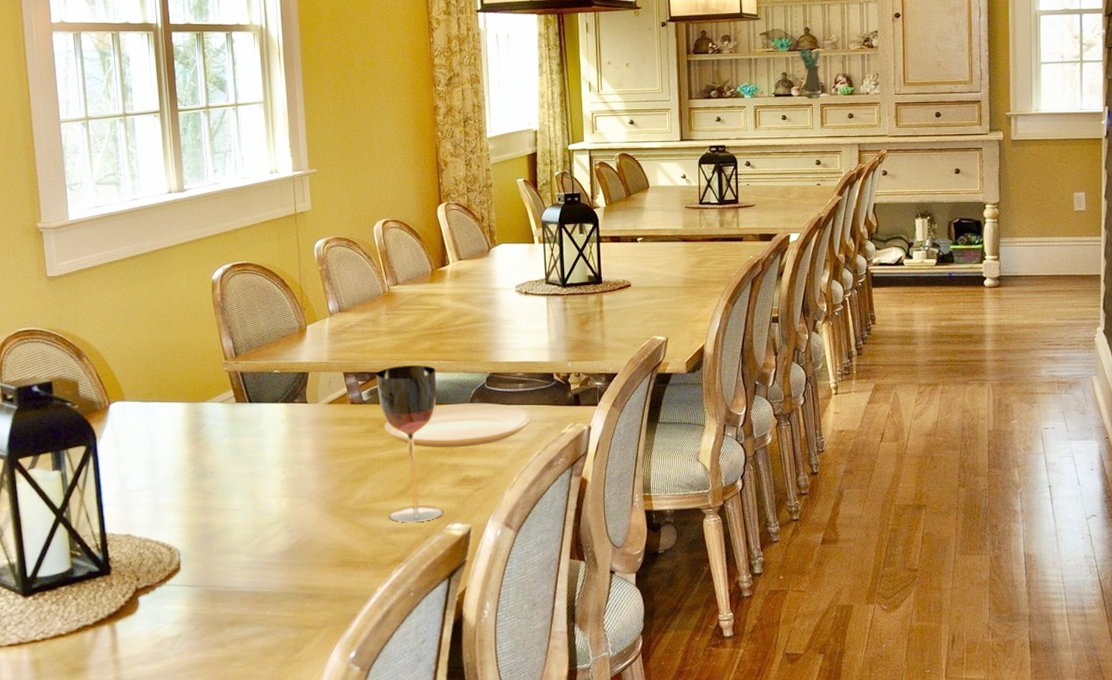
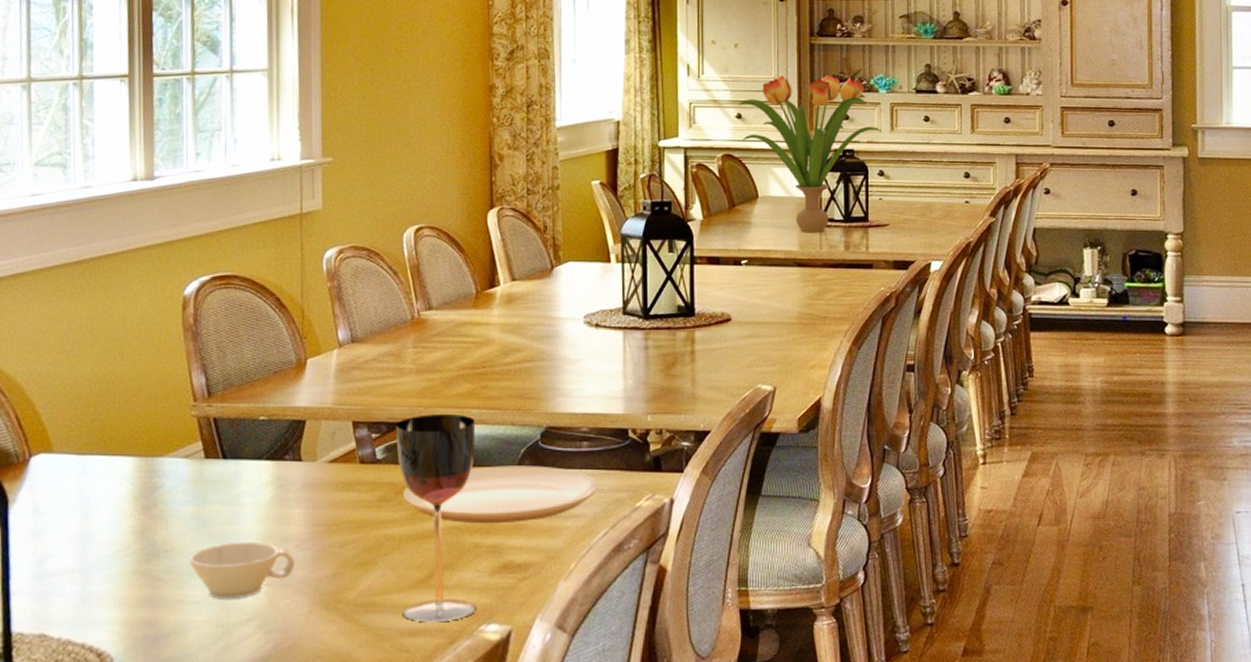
cup: none [229,464,307,507] -> present [188,541,295,599]
flower arrangement: none [631,85,747,215] -> present [738,74,882,233]
vase: present [798,46,822,99] -> none [946,33,973,98]

